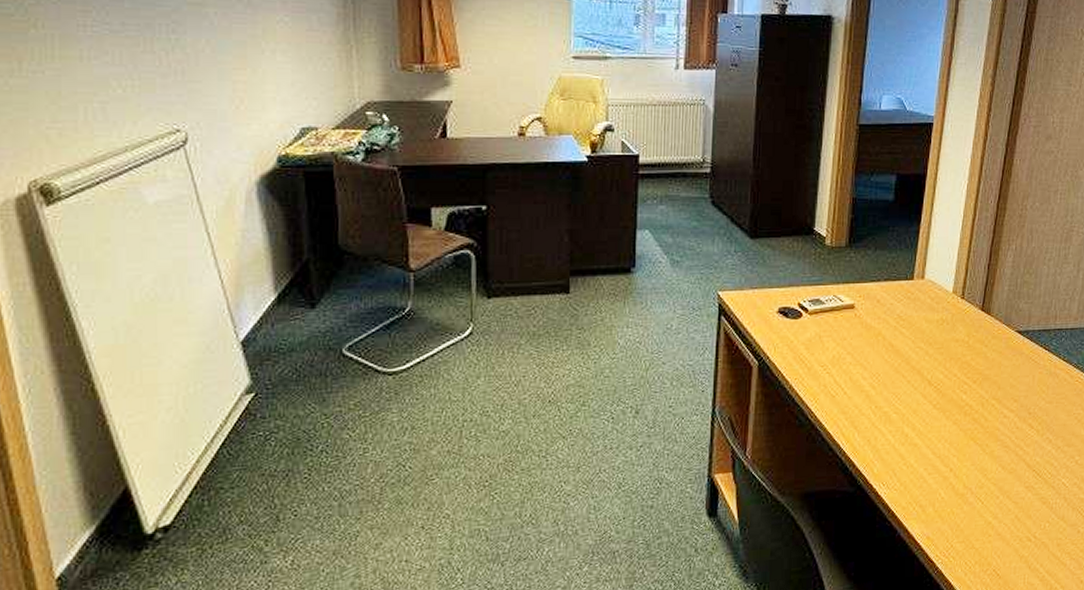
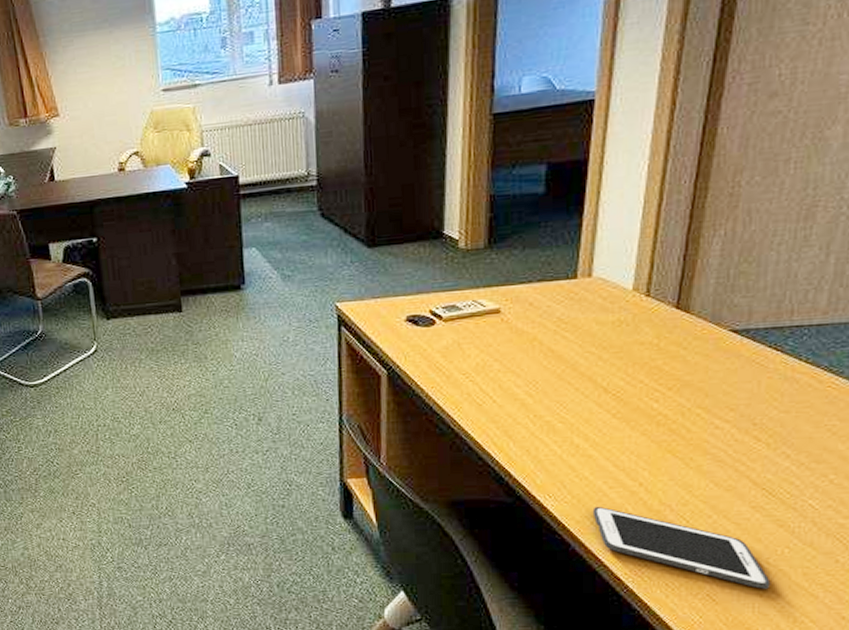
cell phone: none [915,492,1036,561] -> present [592,507,771,589]

